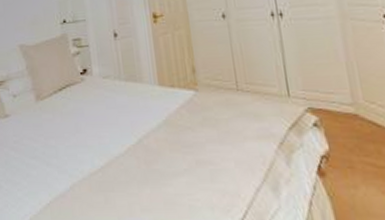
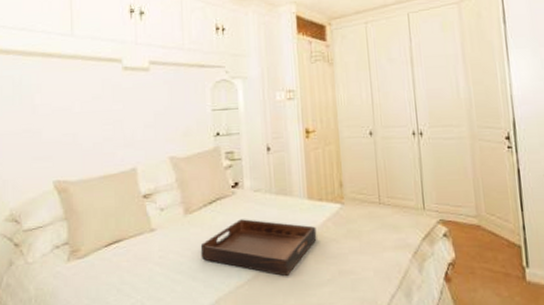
serving tray: none [52,106,171,165] -> present [200,219,317,277]

